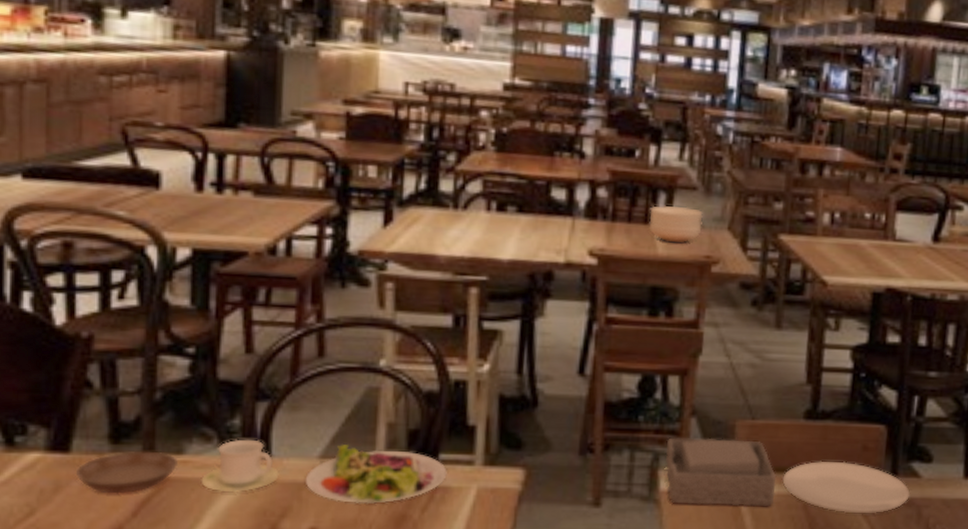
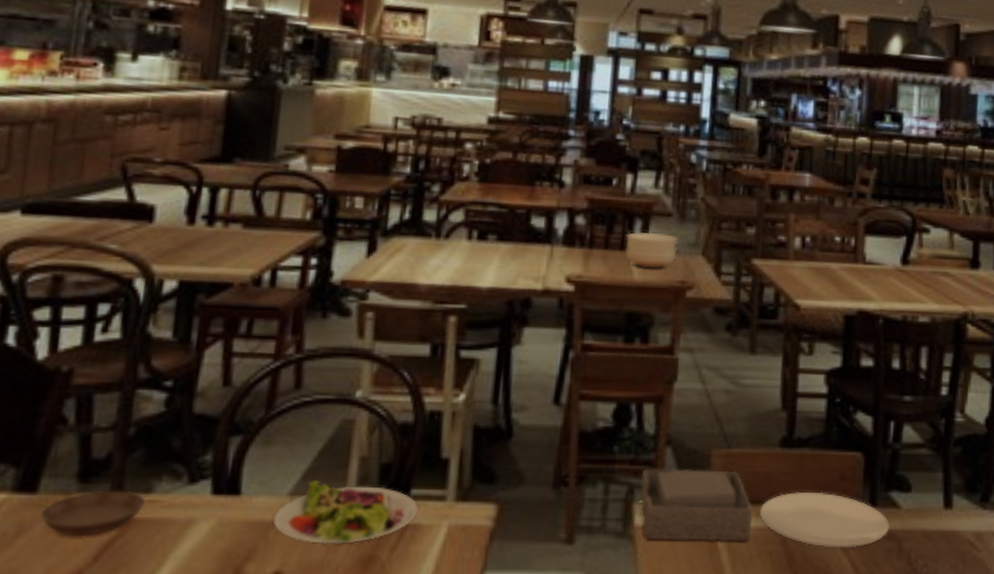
cup and saucer: present [201,439,281,493] -> none [166,476,249,534]

